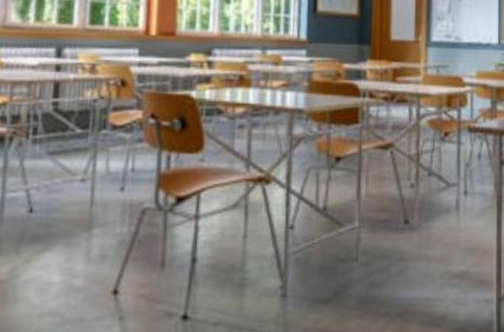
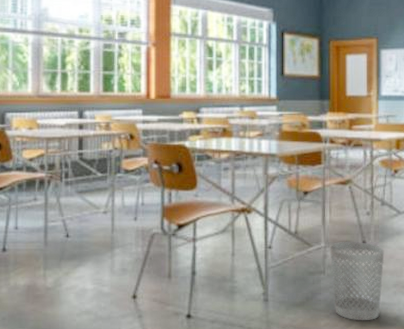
wastebasket: none [364,220,430,322] -> present [329,241,385,321]

